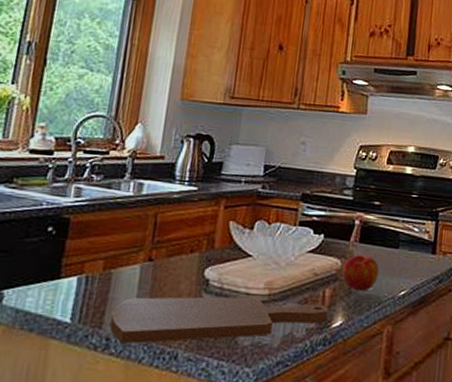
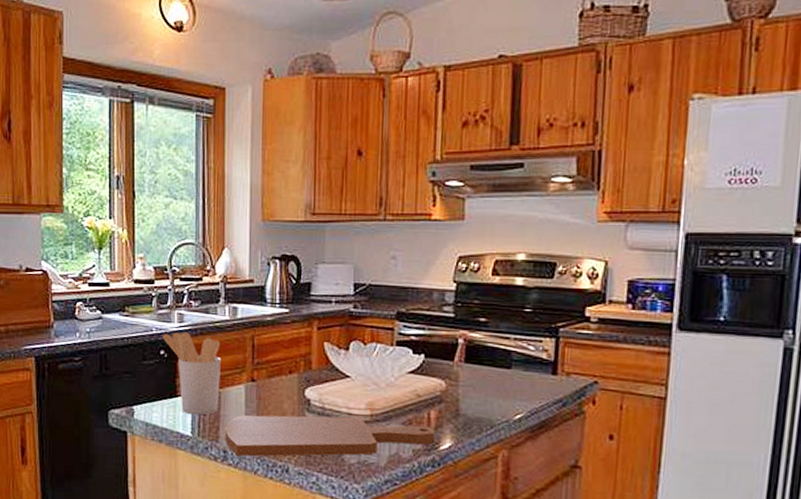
utensil holder: none [53,207,120,299] -> present [163,331,221,415]
apple: present [342,255,379,291] -> none [448,376,489,414]

